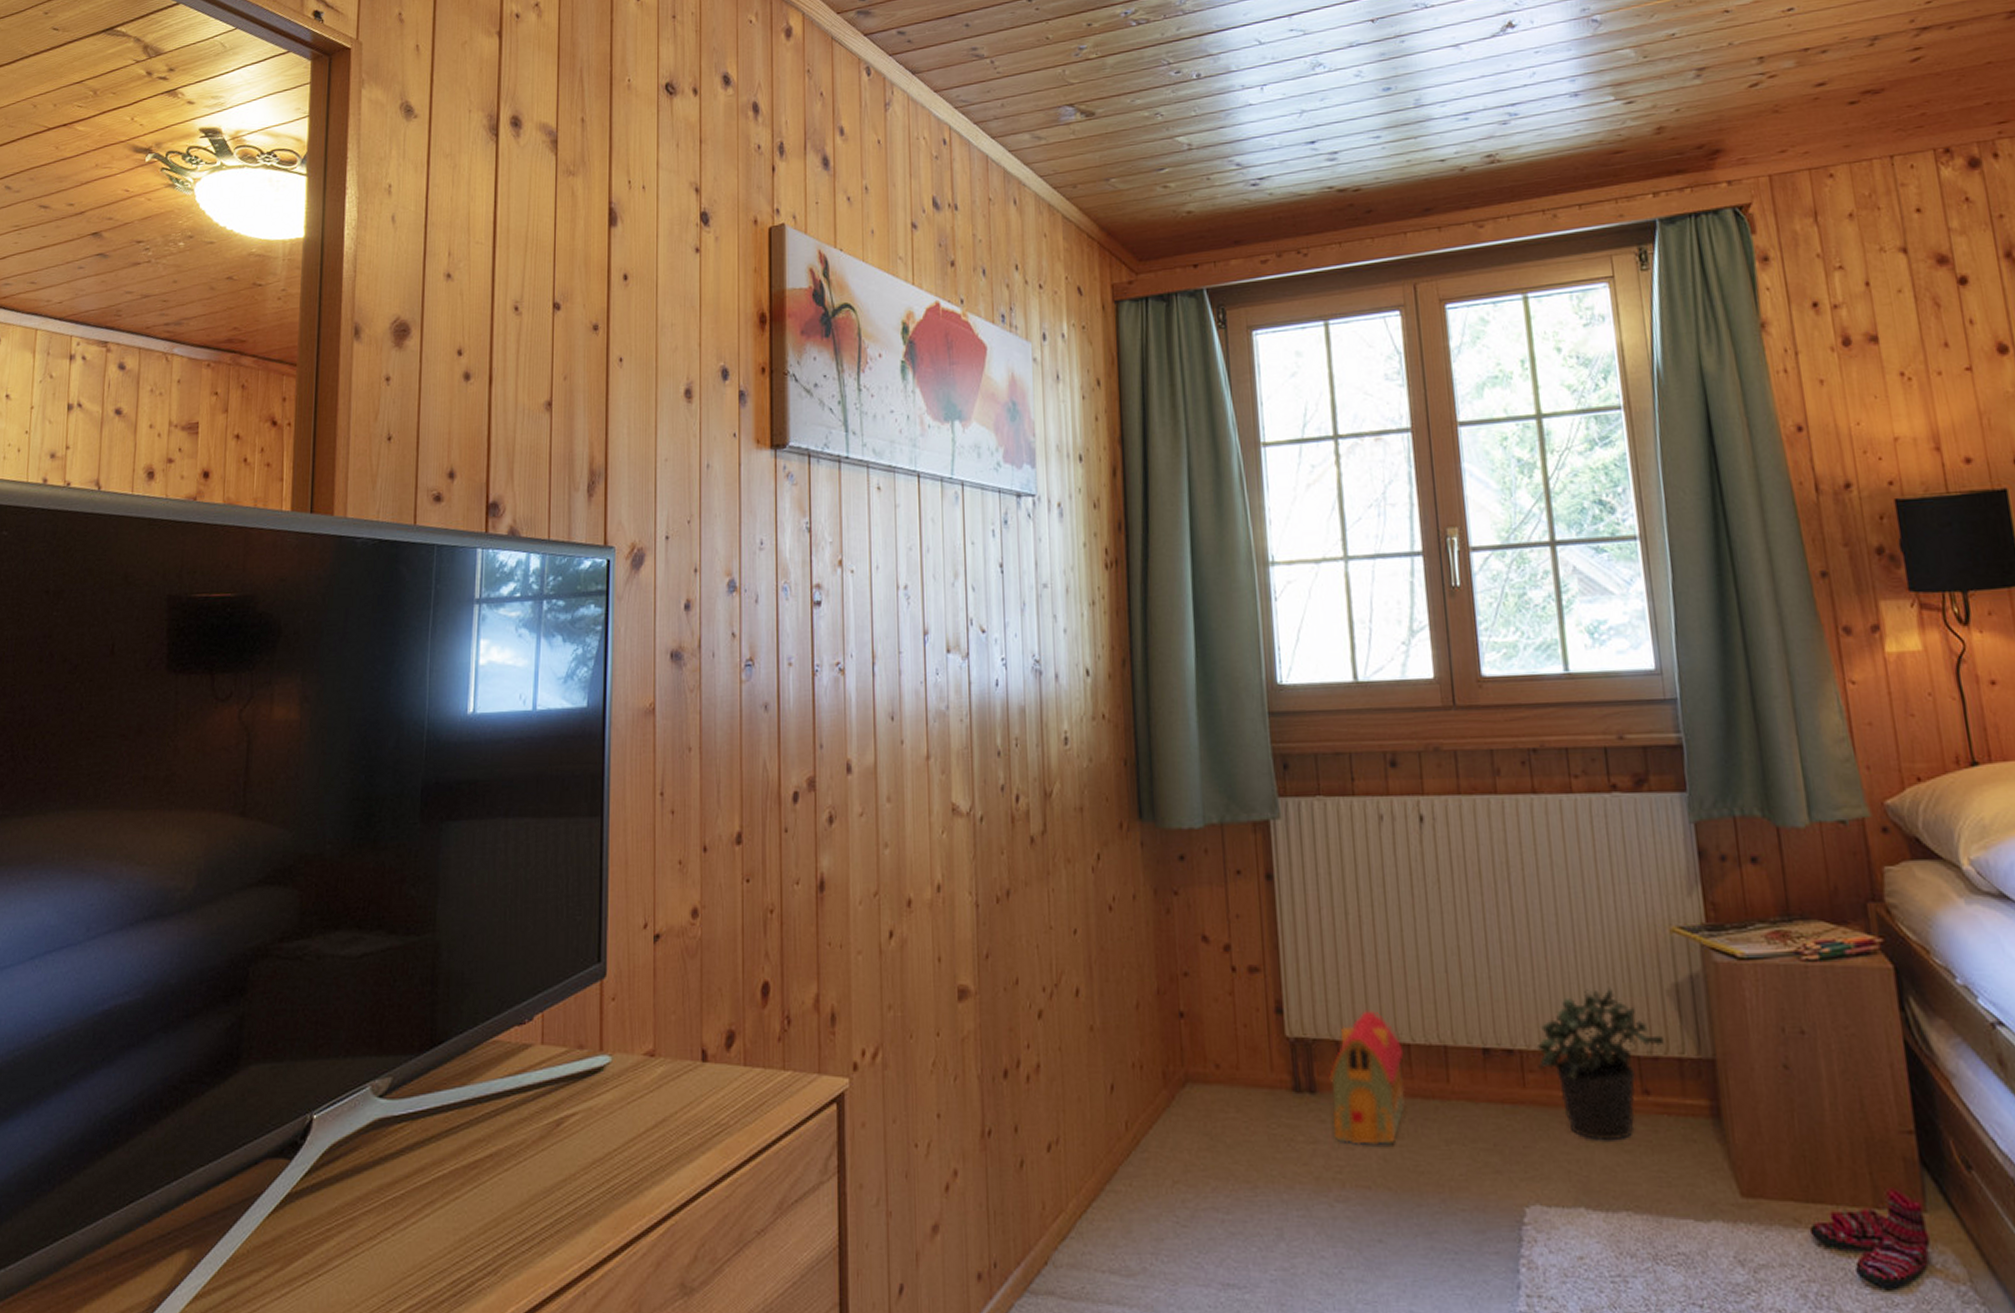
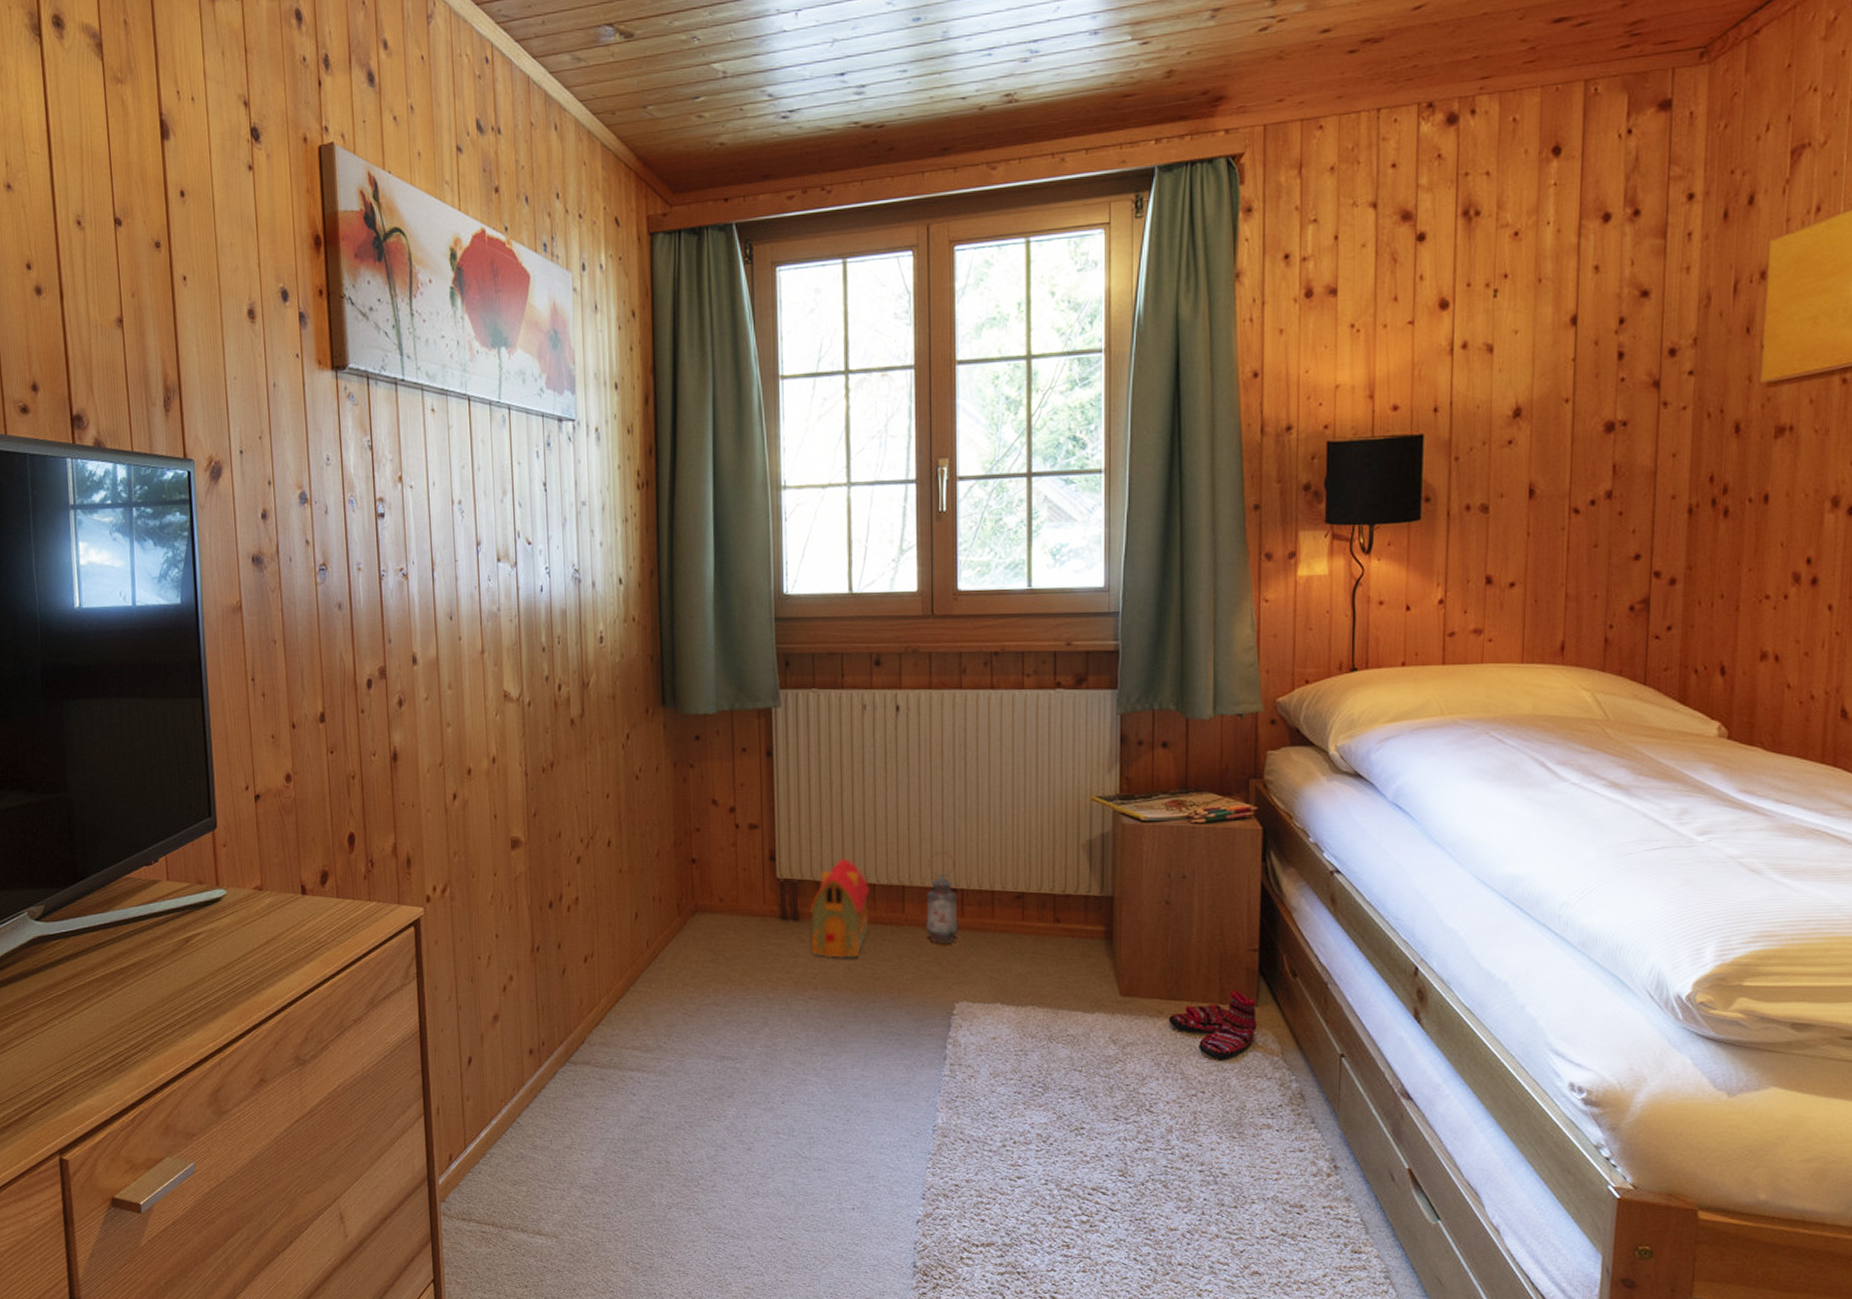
lantern: none [1474,1001,1522,1124] -> present [926,852,960,944]
potted plant: present [1536,987,1666,1140] -> none [975,842,1076,955]

